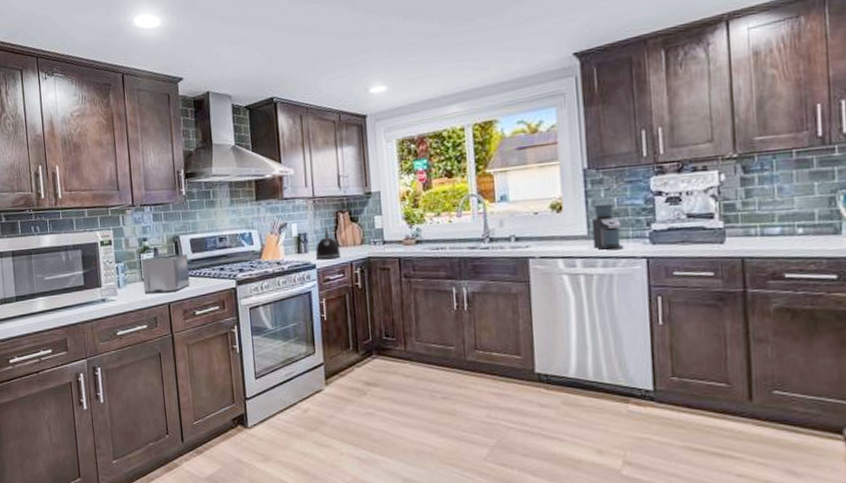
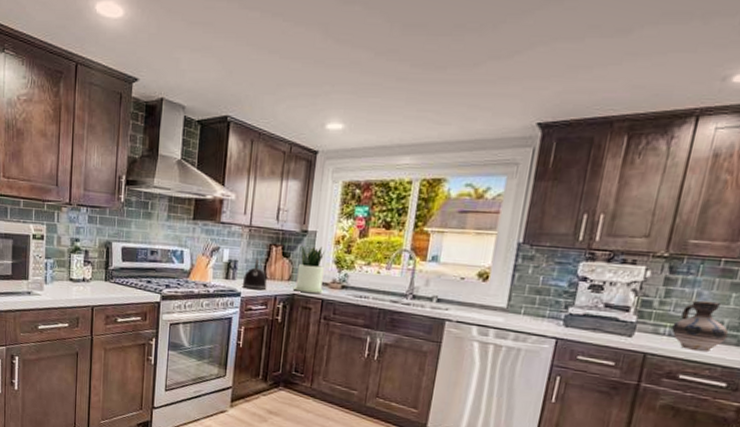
toaster: present [141,253,190,294] -> none [70,258,117,297]
planter: none [367,205,399,254] -> present [292,245,325,294]
coffee grinder: present [592,204,625,250] -> none [509,281,541,327]
ceramic jug: none [762,193,823,247] -> present [671,300,729,352]

